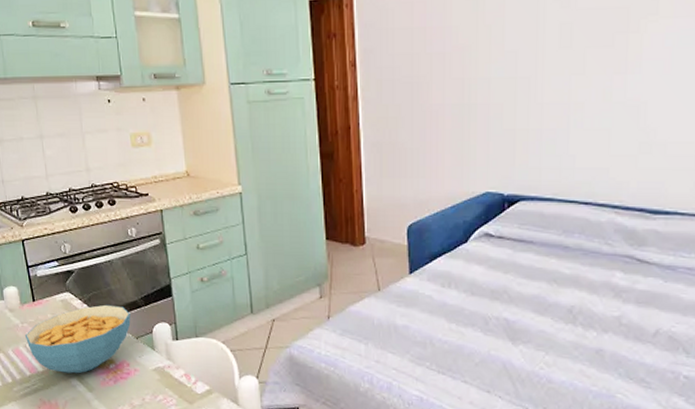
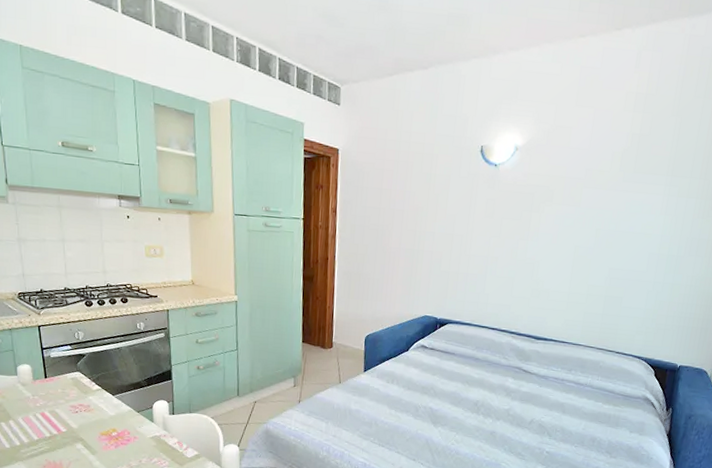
cereal bowl: present [24,304,131,374] -> none [35,383,134,440]

